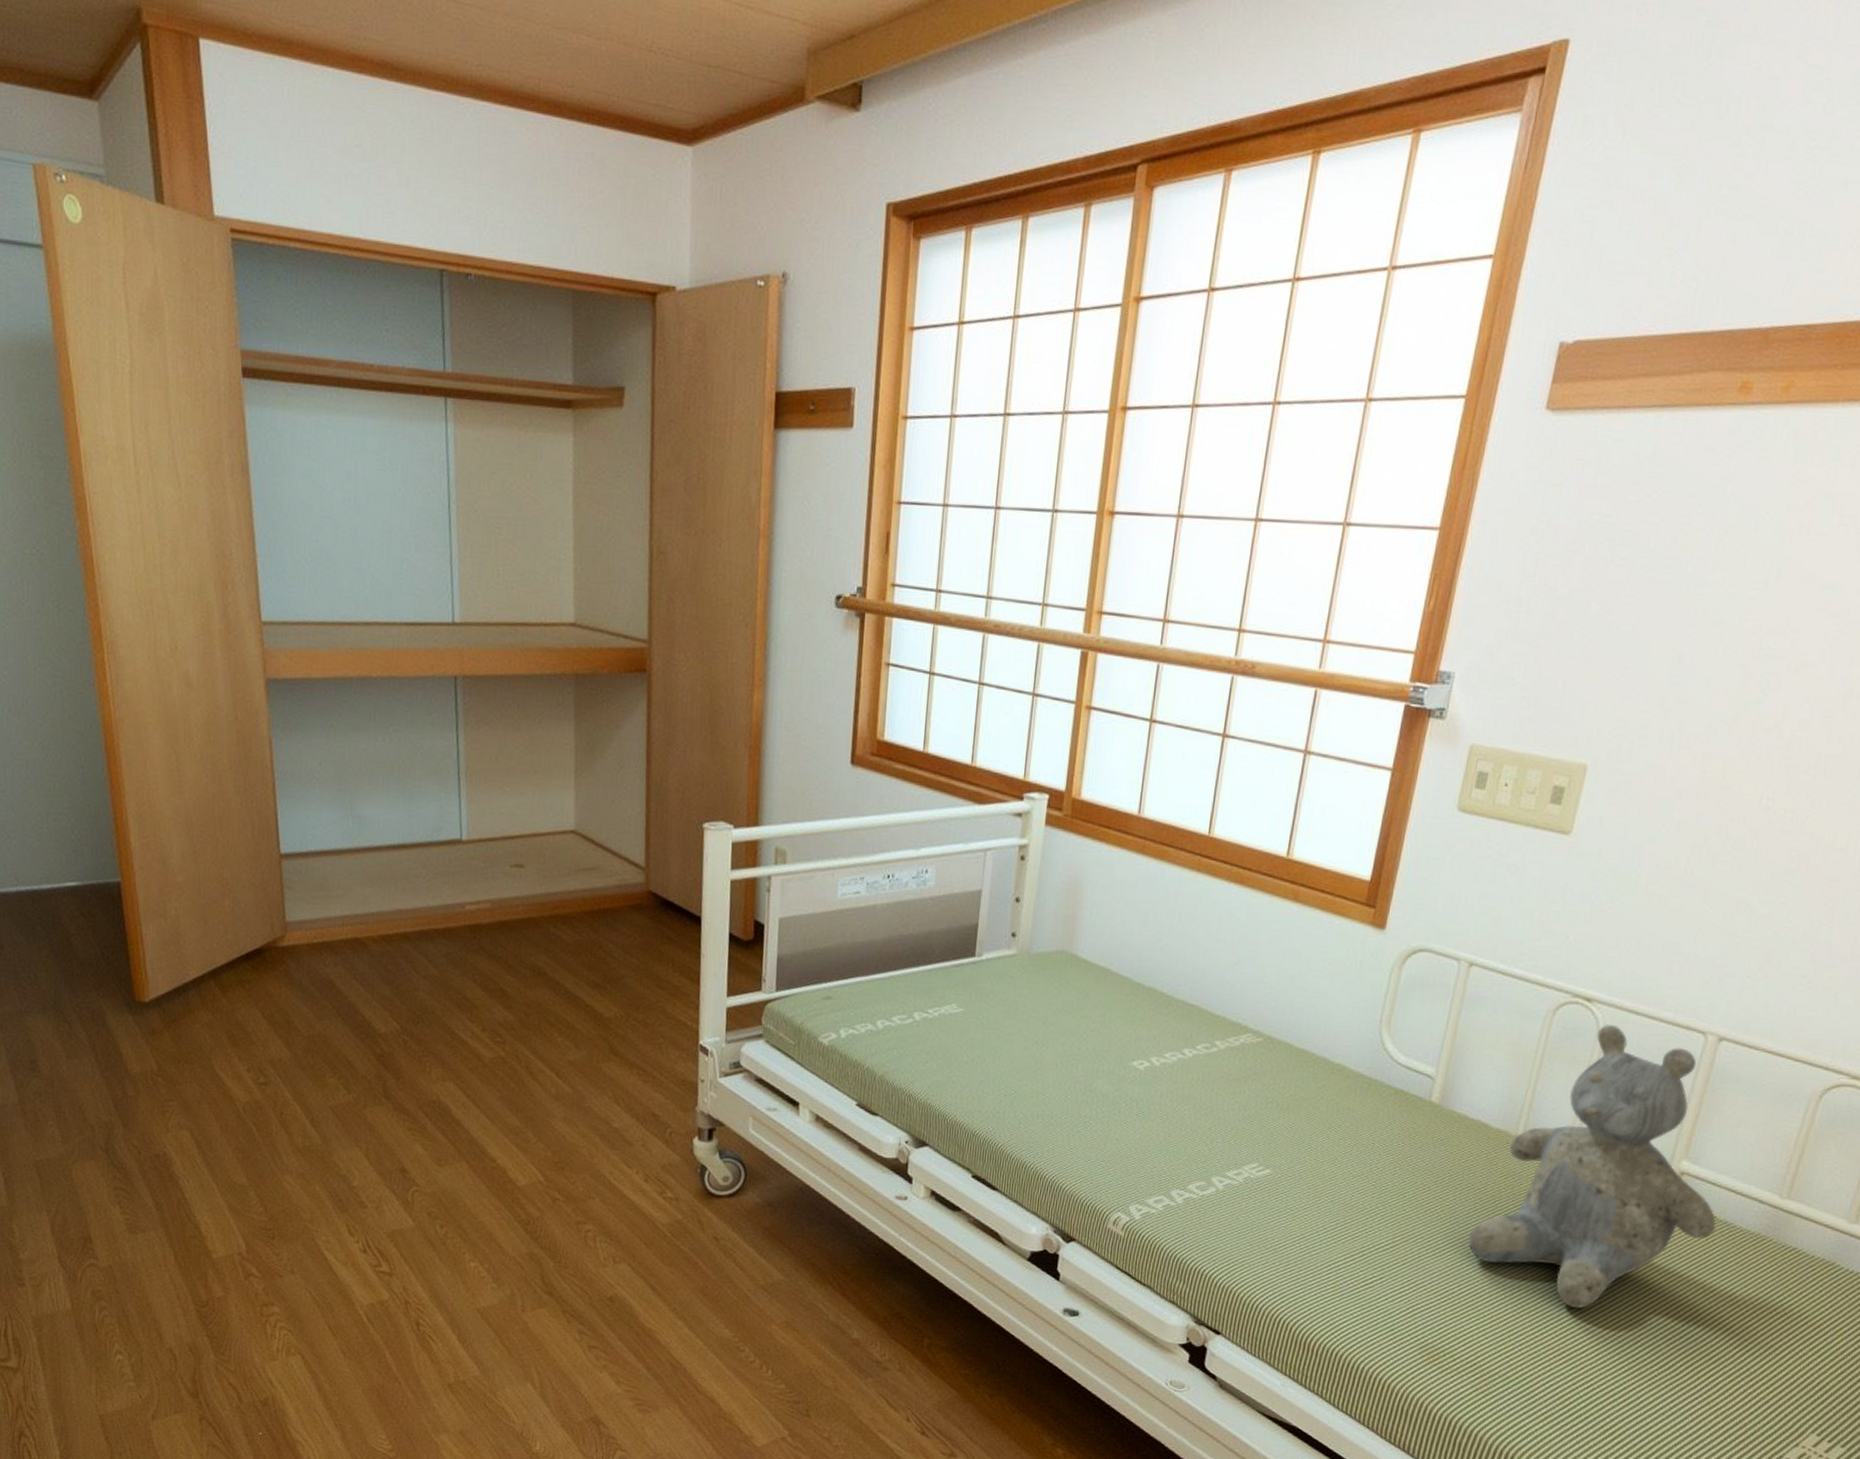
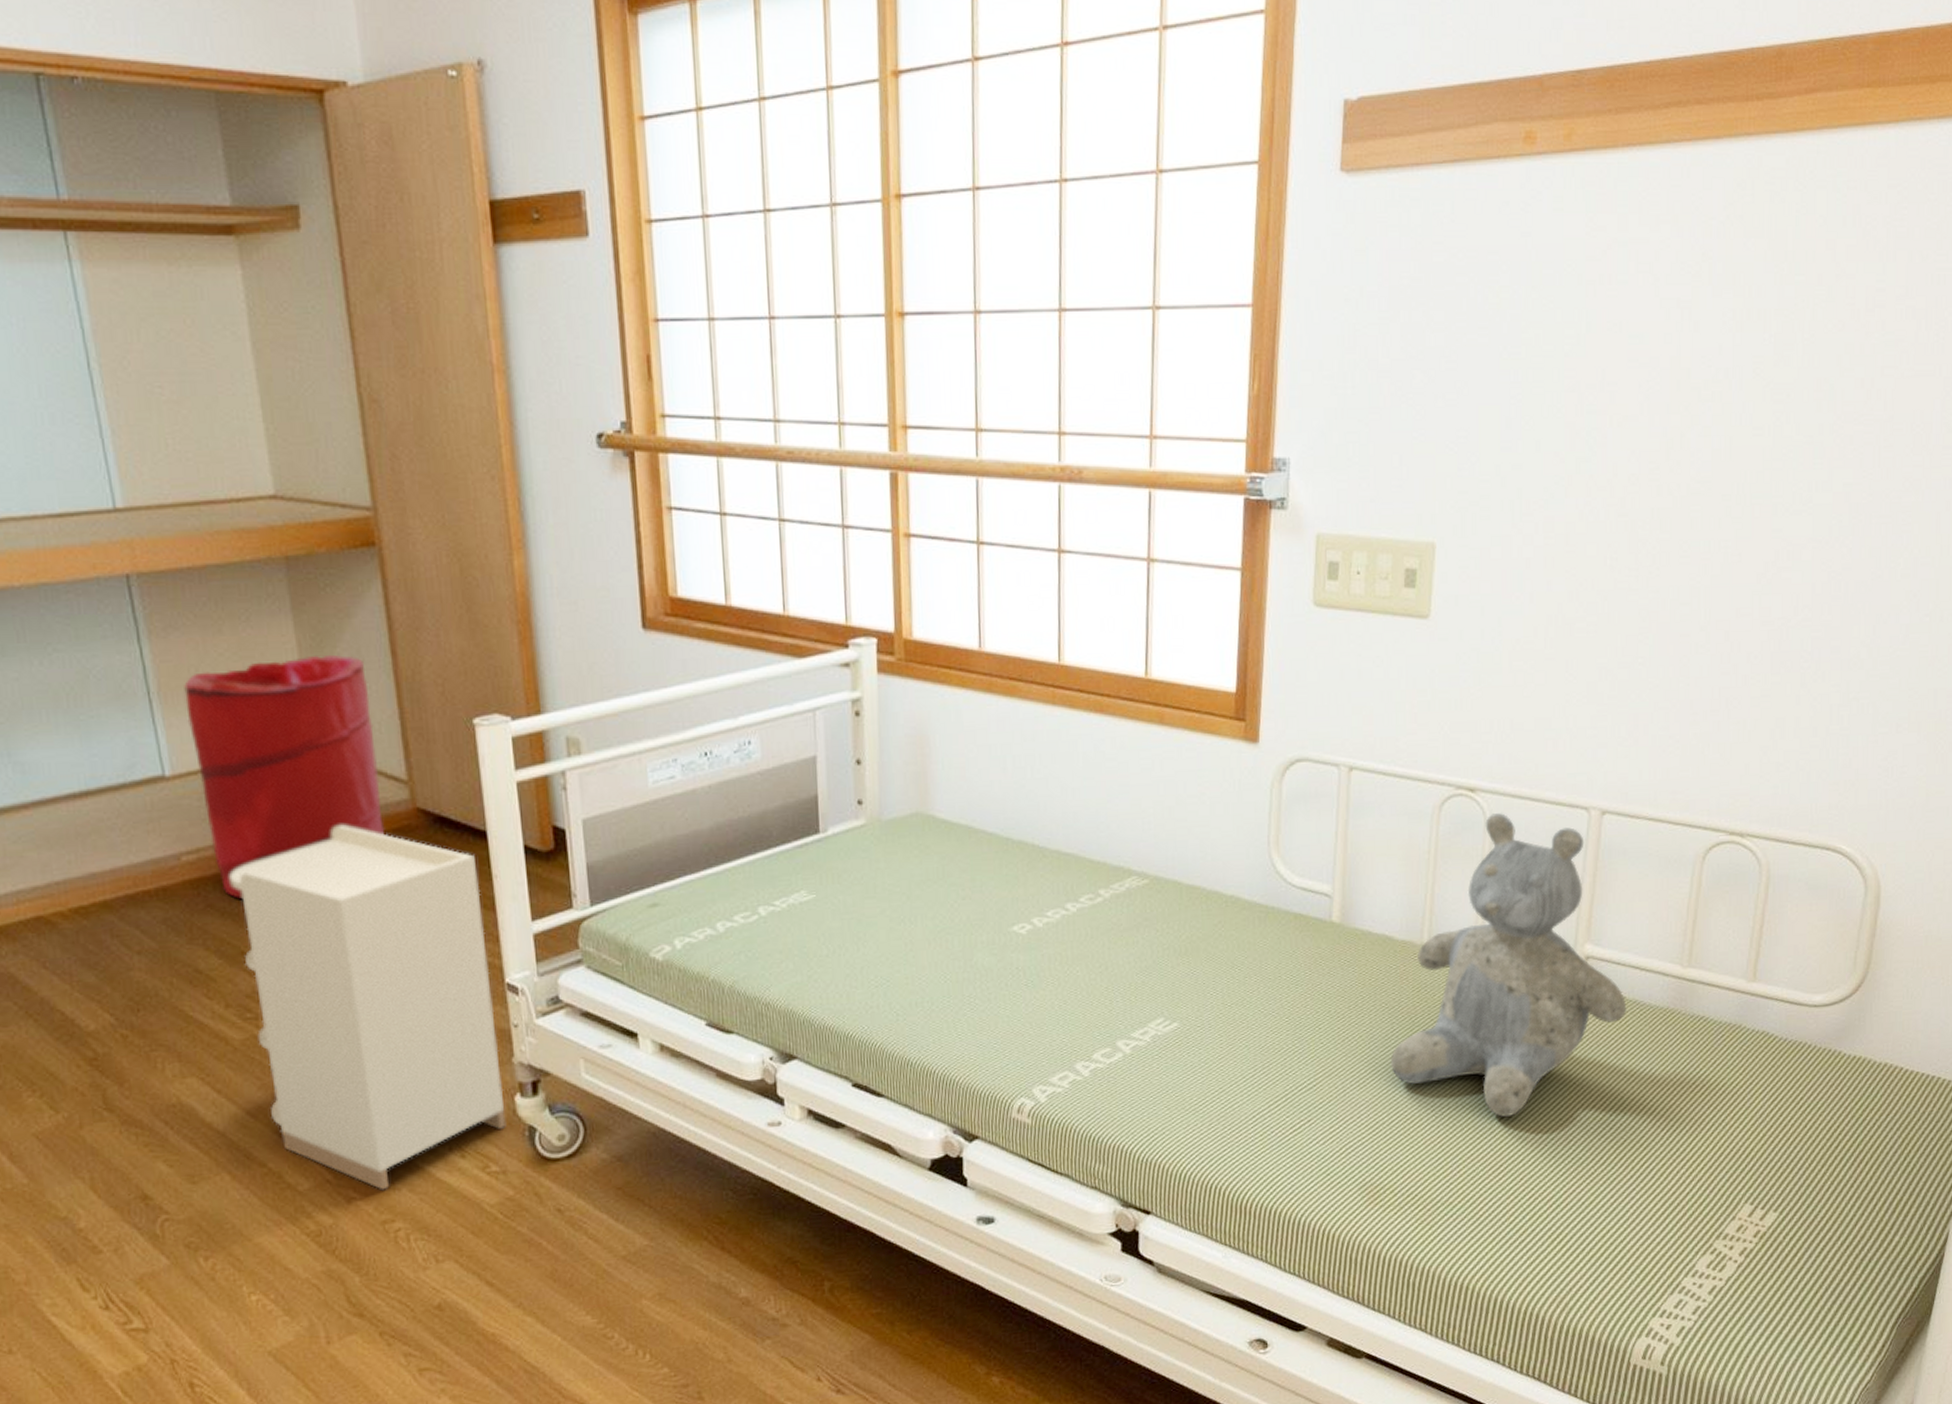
laundry hamper: none [484,756,626,945] -> present [184,654,385,899]
nightstand: none [499,896,690,1197] -> present [229,824,507,1191]

